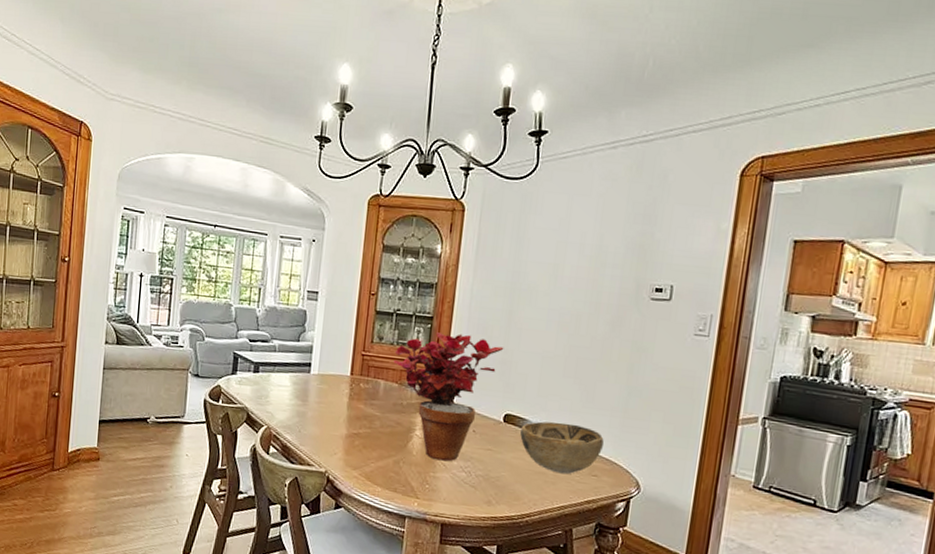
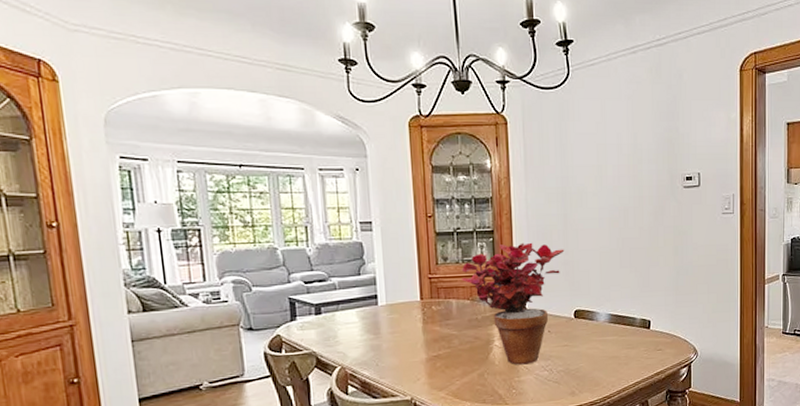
decorative bowl: present [520,421,604,475] -> none [591,308,663,354]

